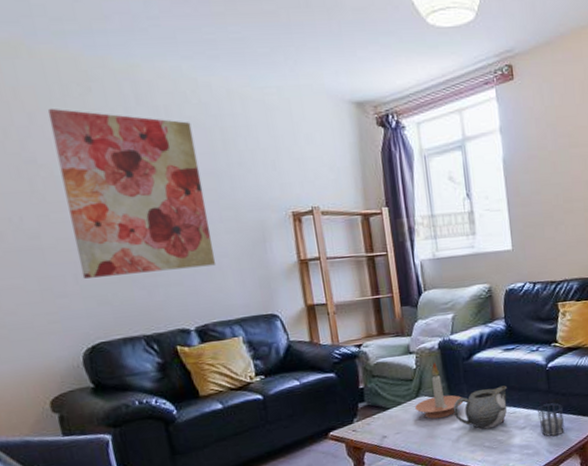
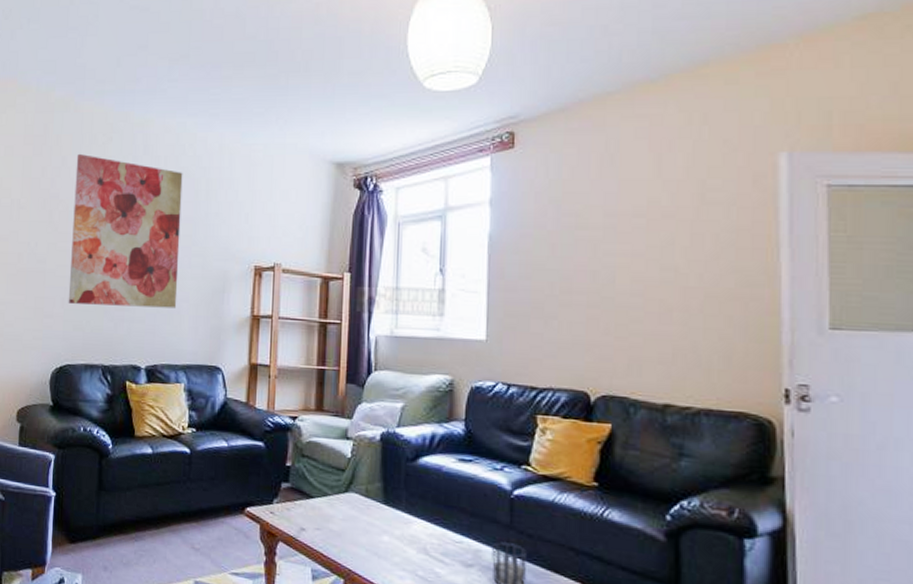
candle holder: present [415,362,463,419] -> none [342,455,399,525]
teapot: present [453,385,508,430] -> none [385,502,457,555]

